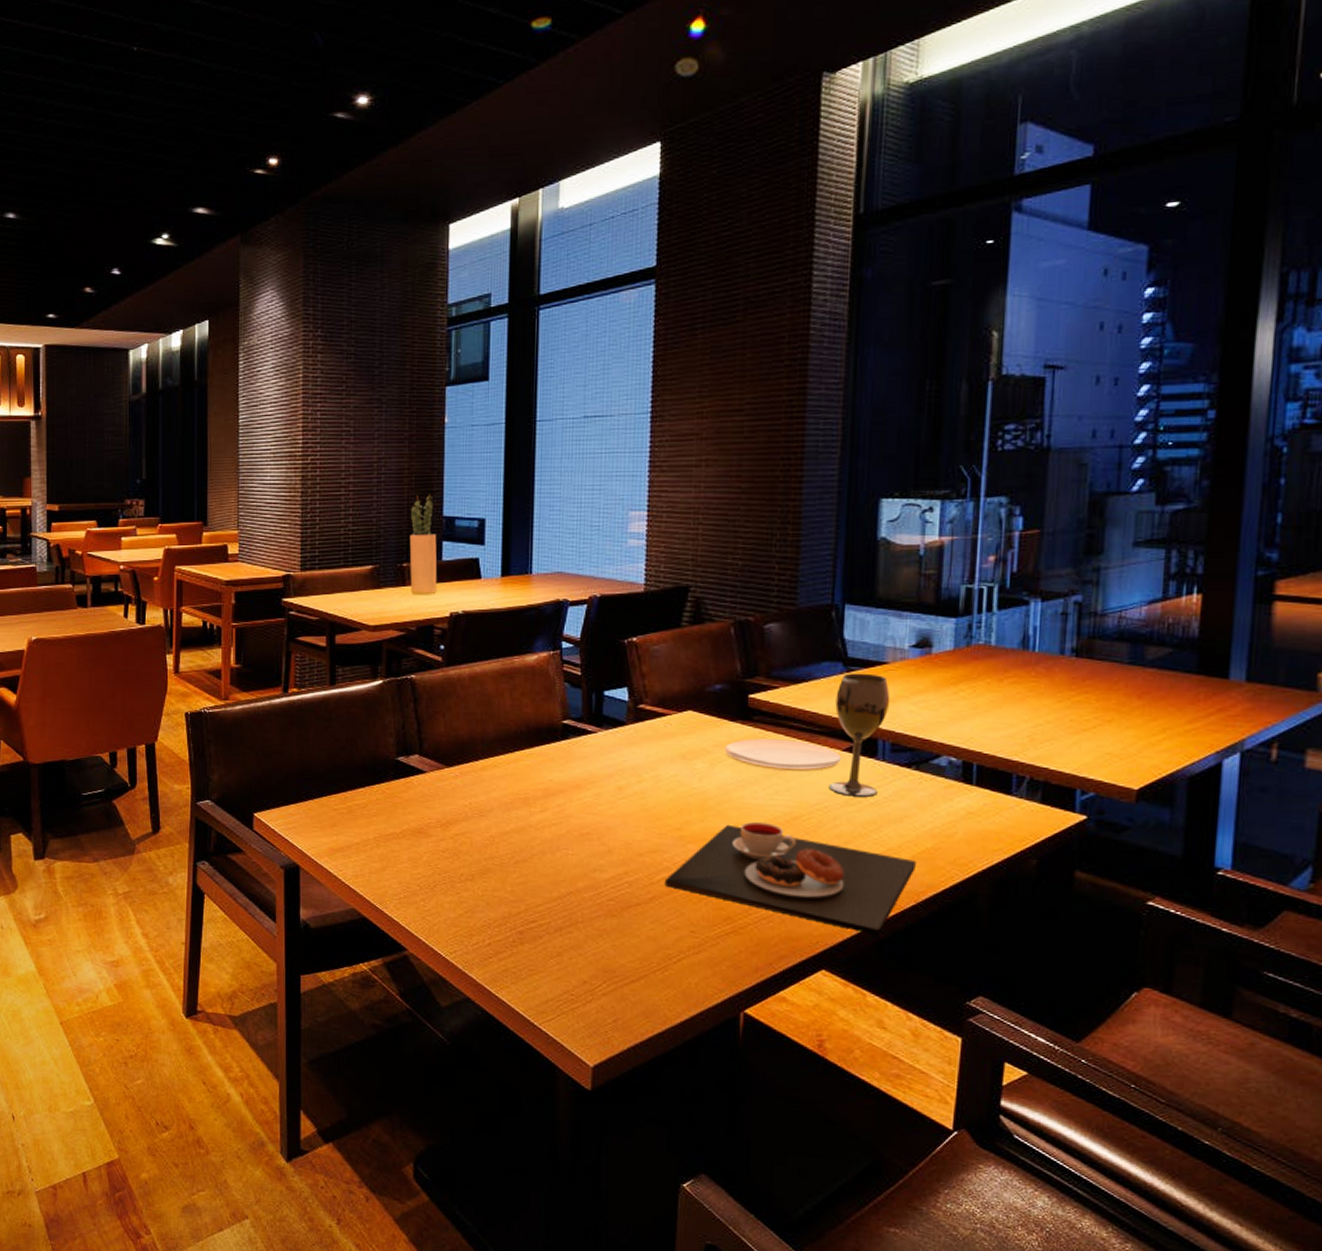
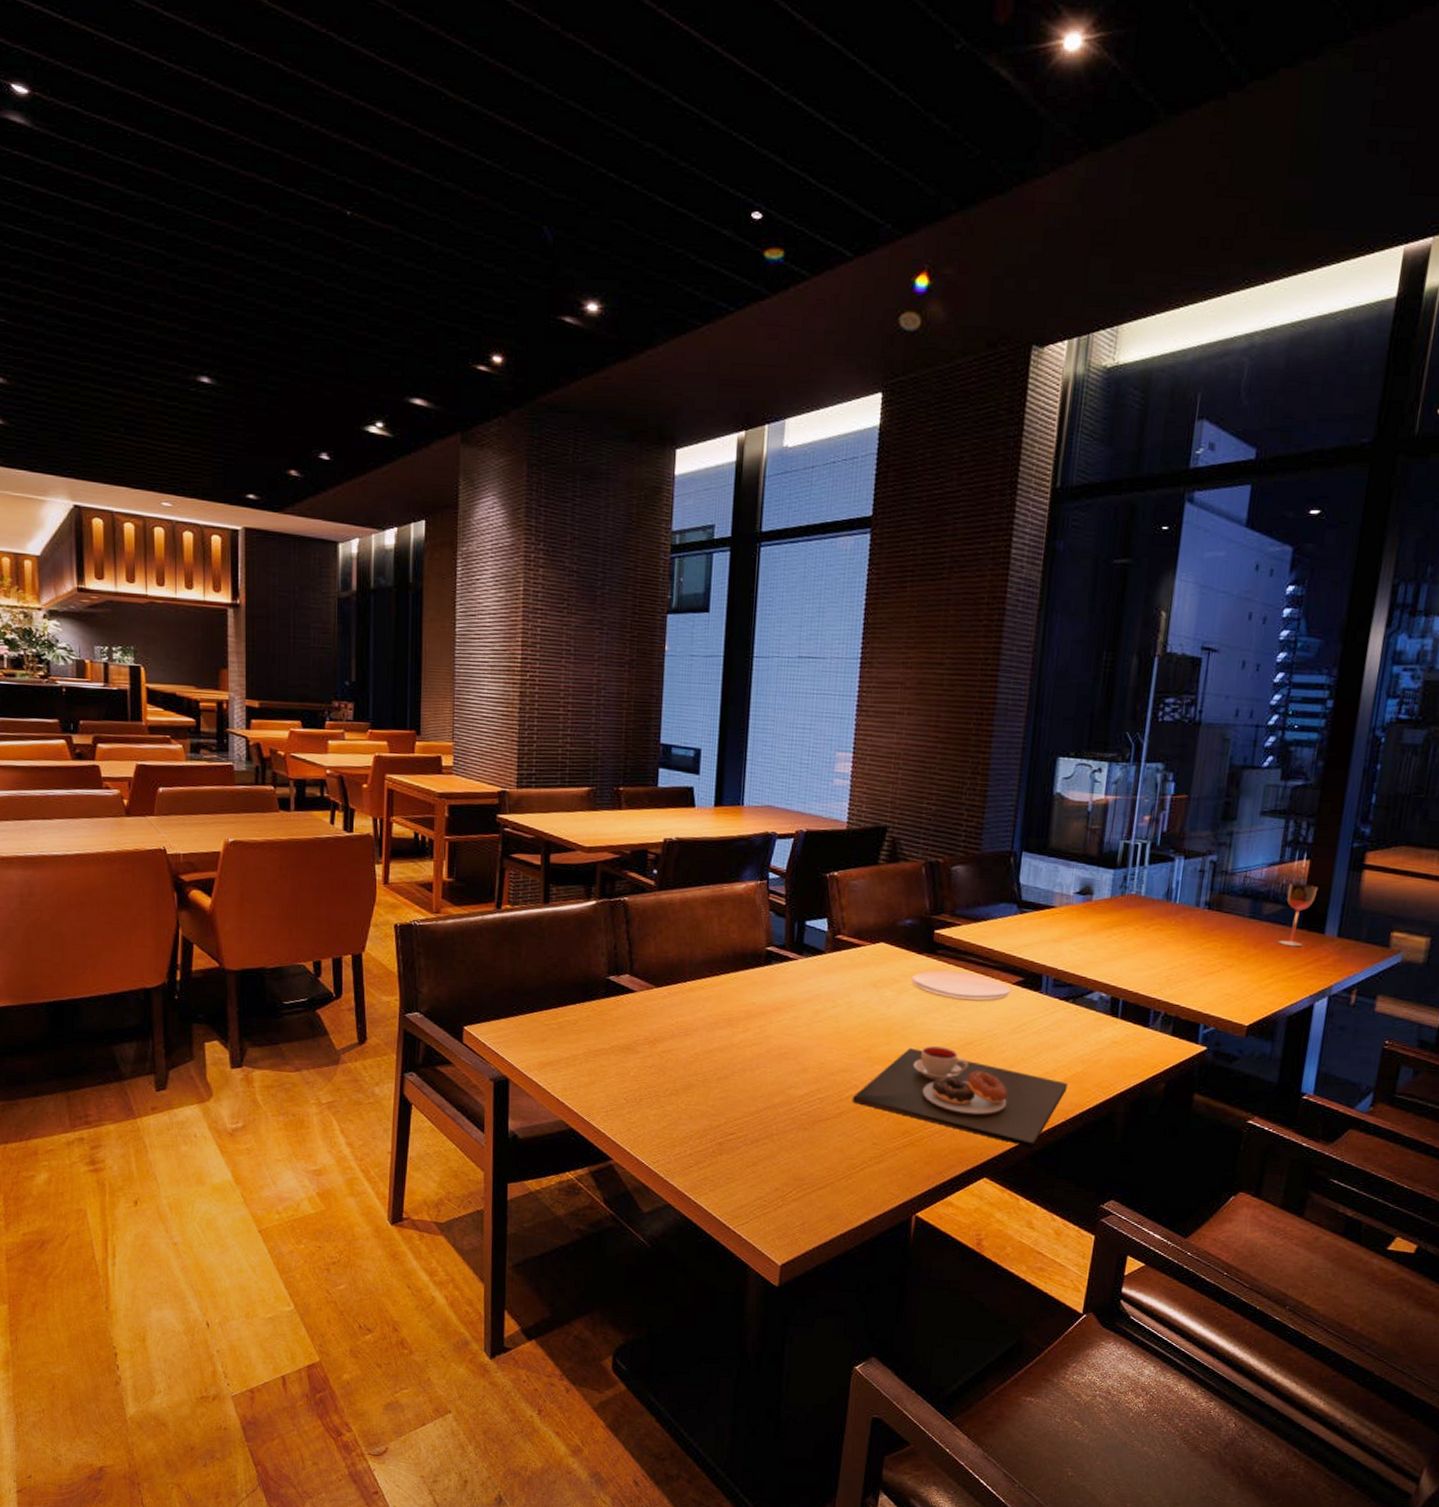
vase: present [409,494,437,595] -> none [626,720,654,820]
wine glass: present [828,673,890,797] -> none [999,914,1056,1026]
wineglass: none [1168,621,1216,696] -> present [1277,882,1319,947]

